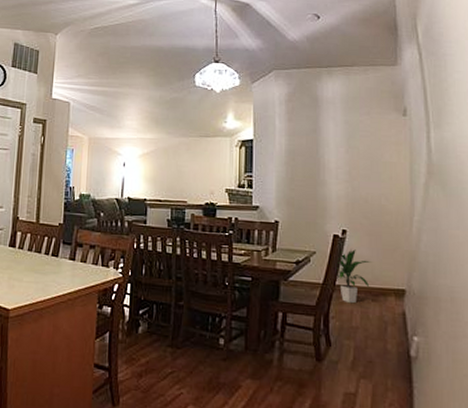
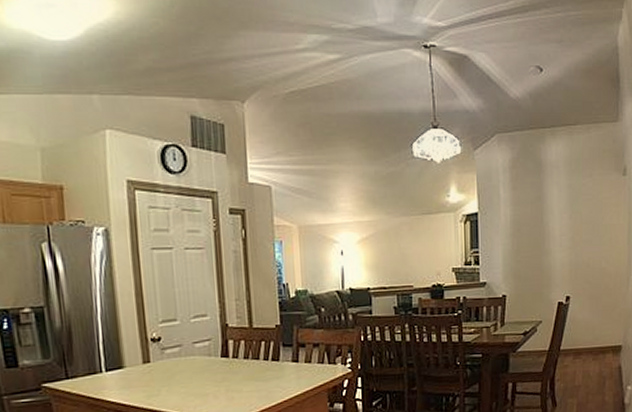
indoor plant: present [337,249,373,304] -> none [561,314,593,365]

